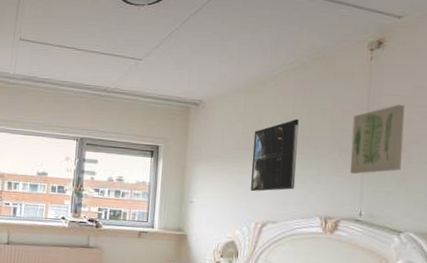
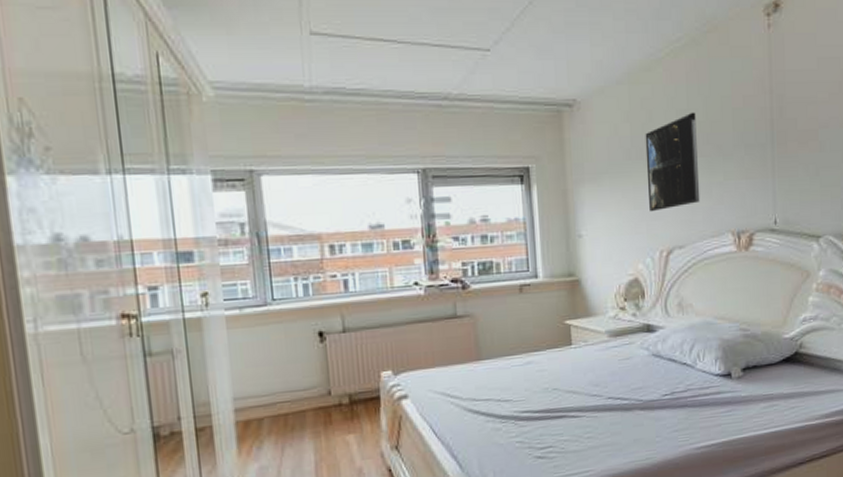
wall art: present [350,104,405,175] -> none [756,81,813,175]

